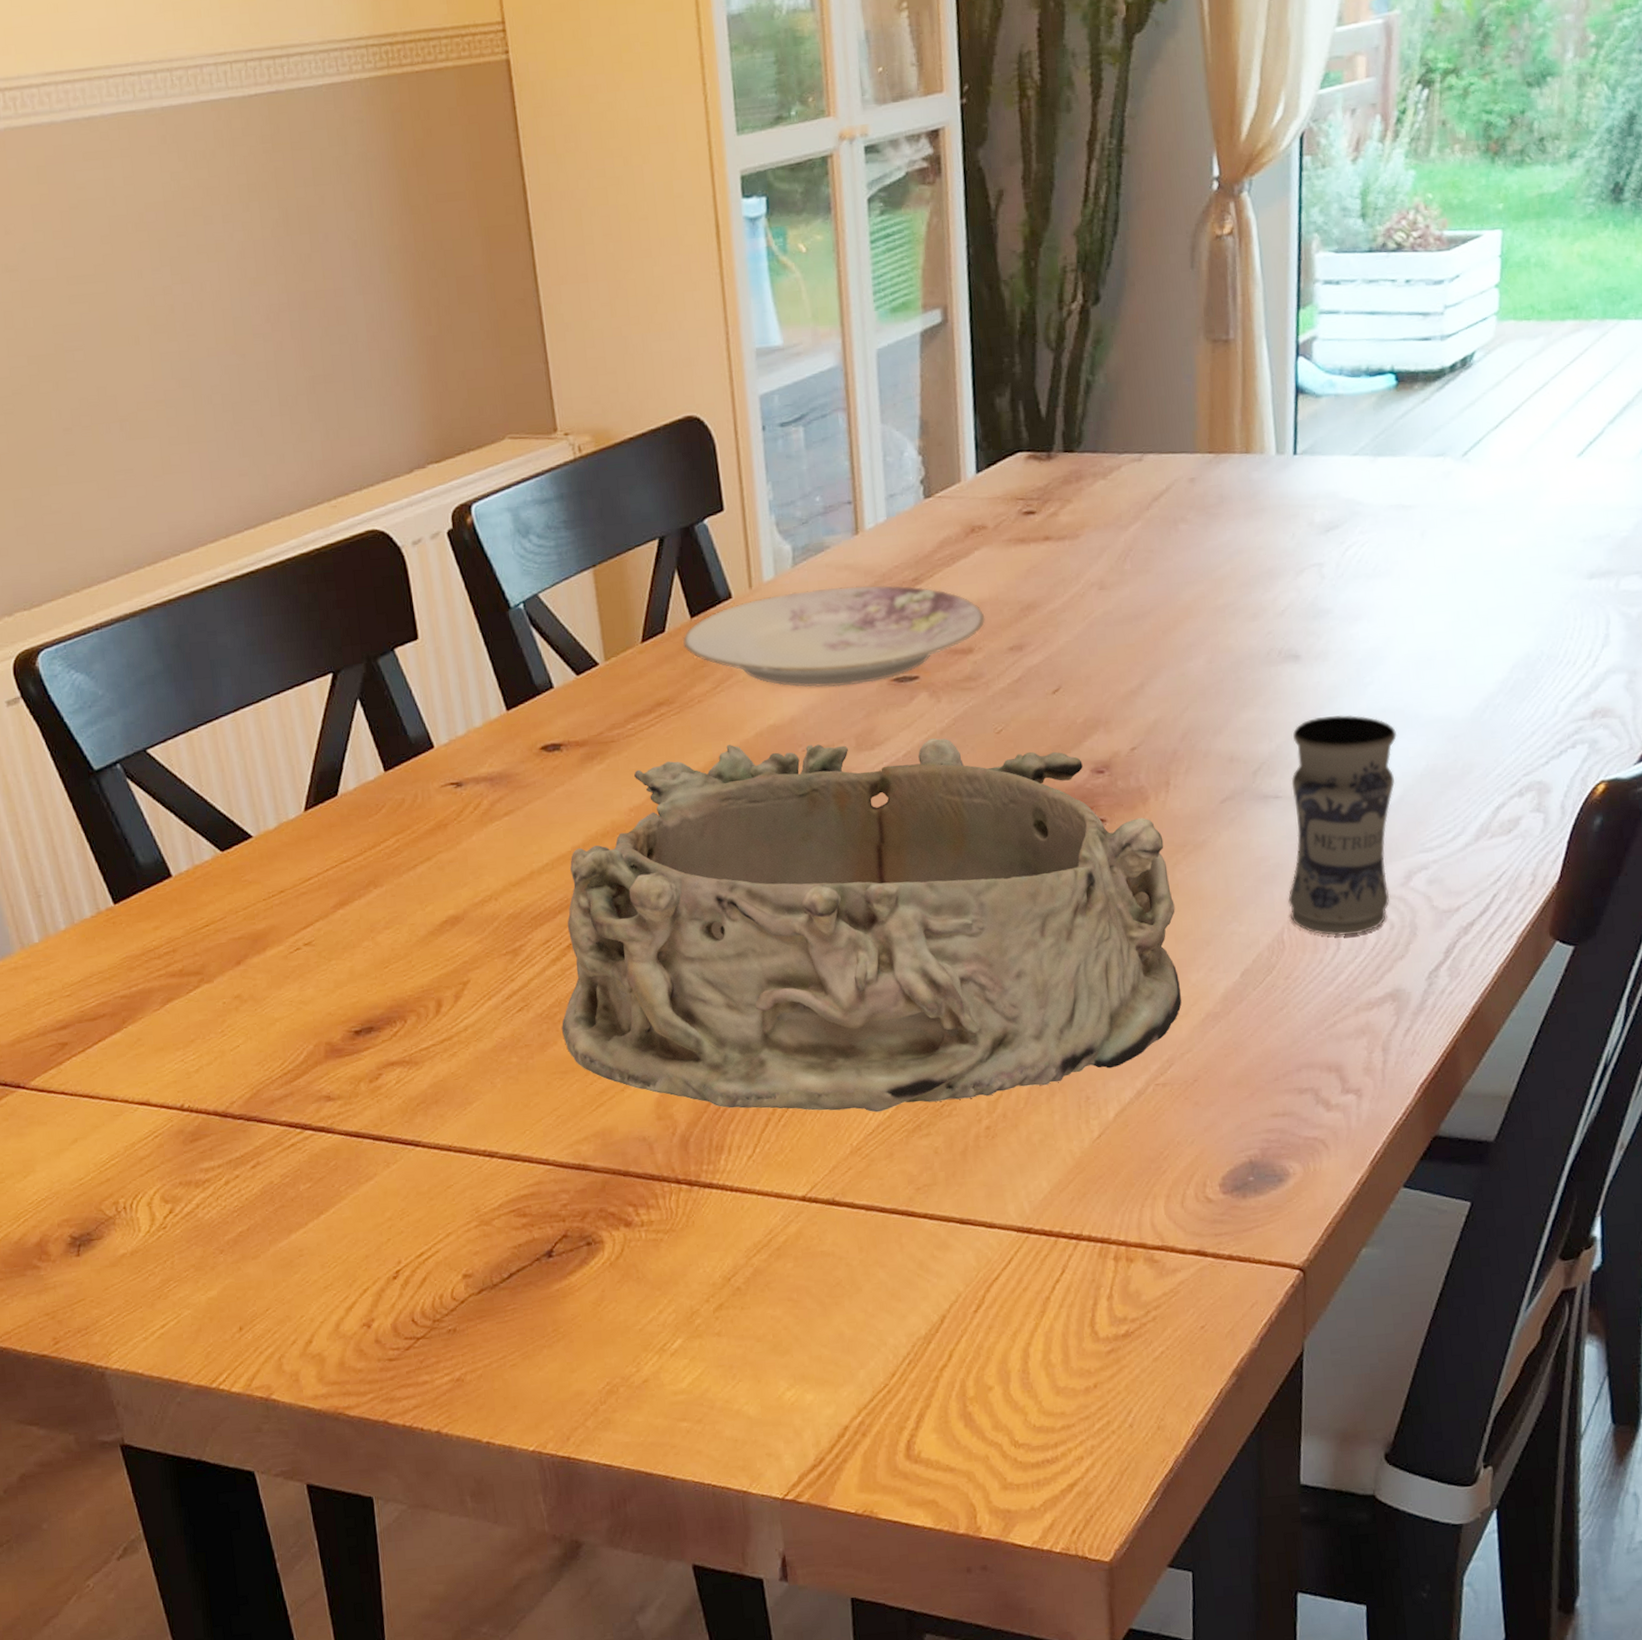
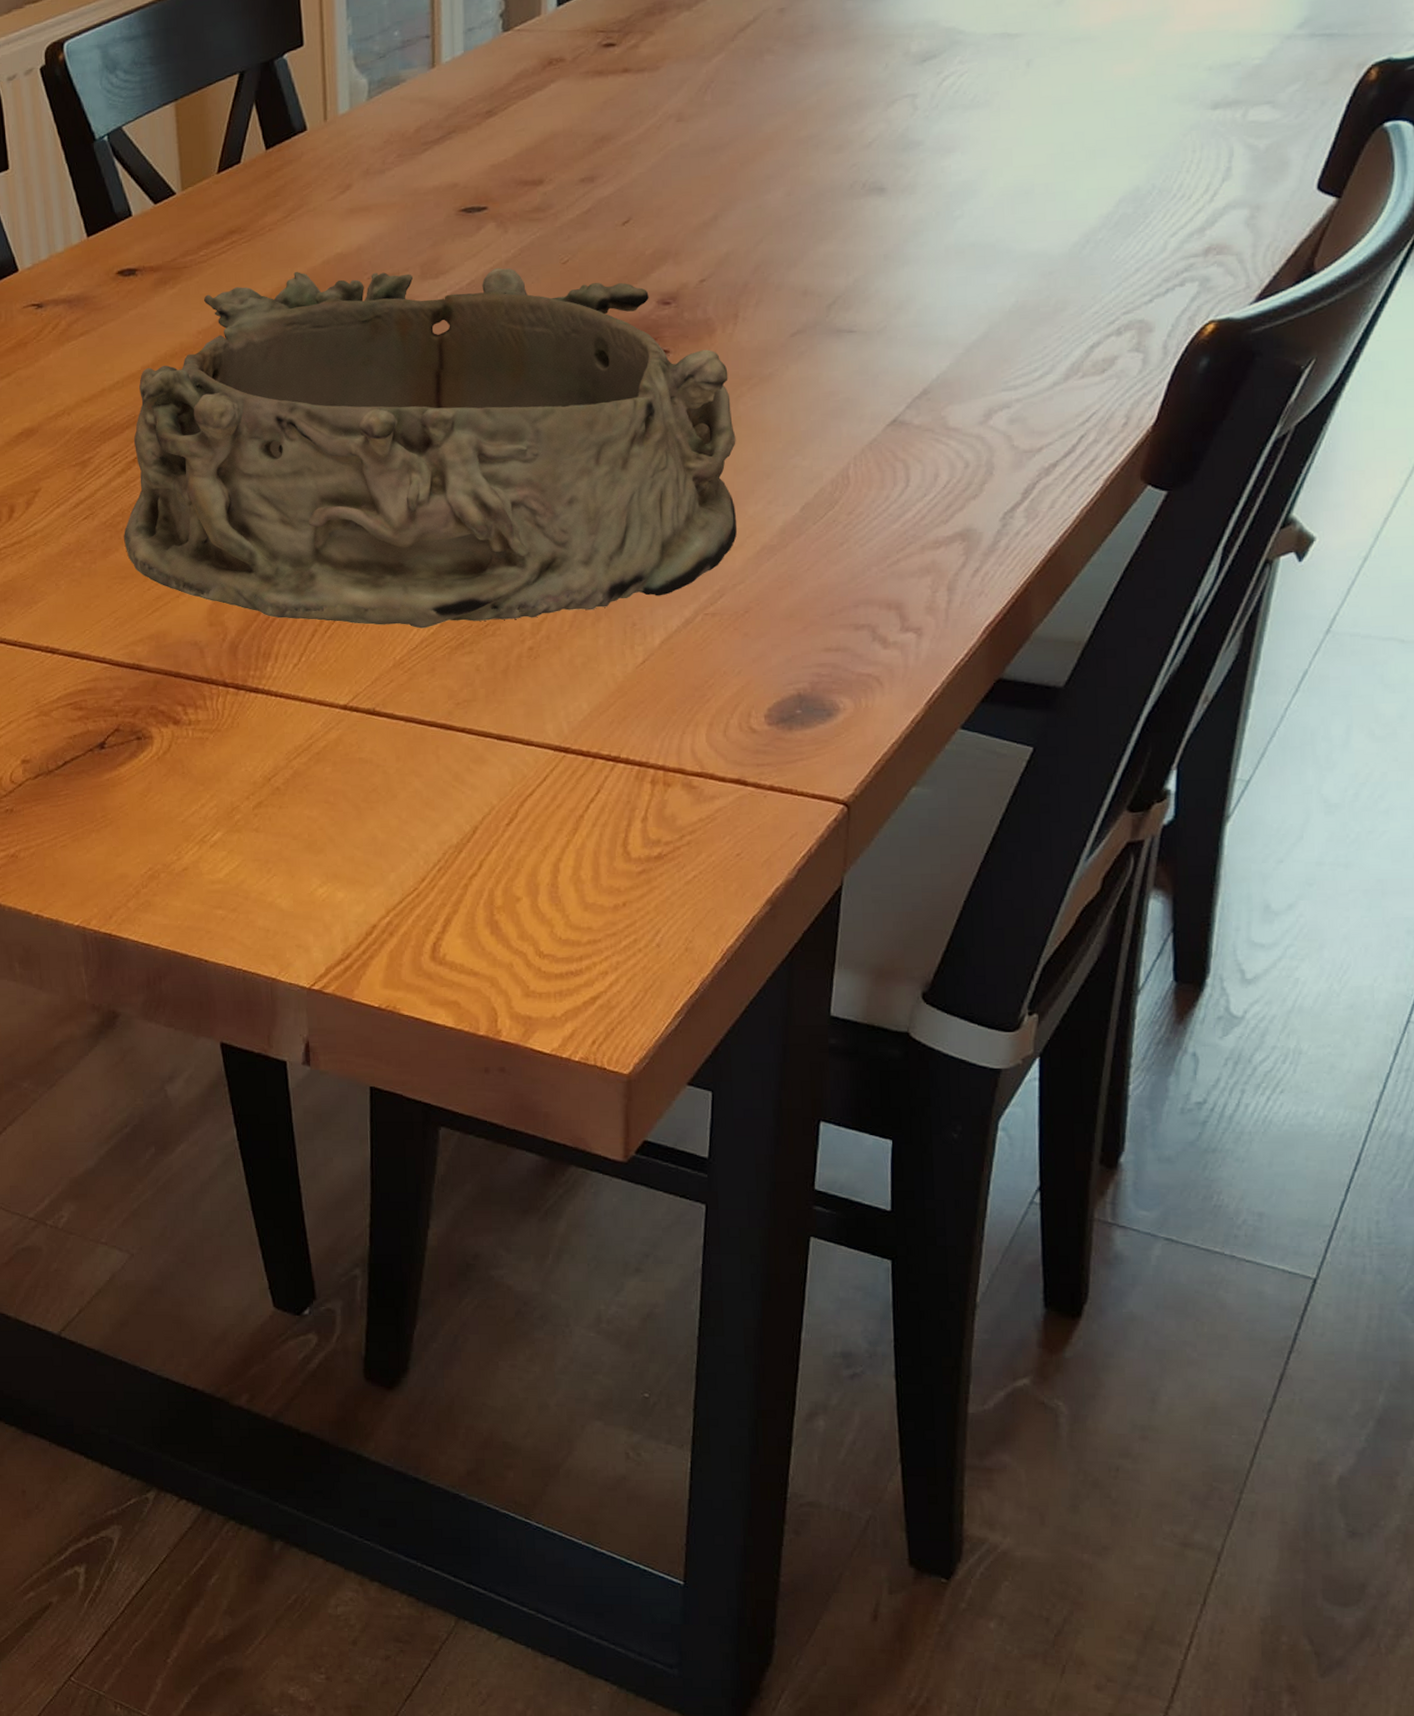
plate: present [682,585,986,688] -> none [257,117,558,217]
jar: present [1288,714,1398,936] -> none [856,248,986,473]

